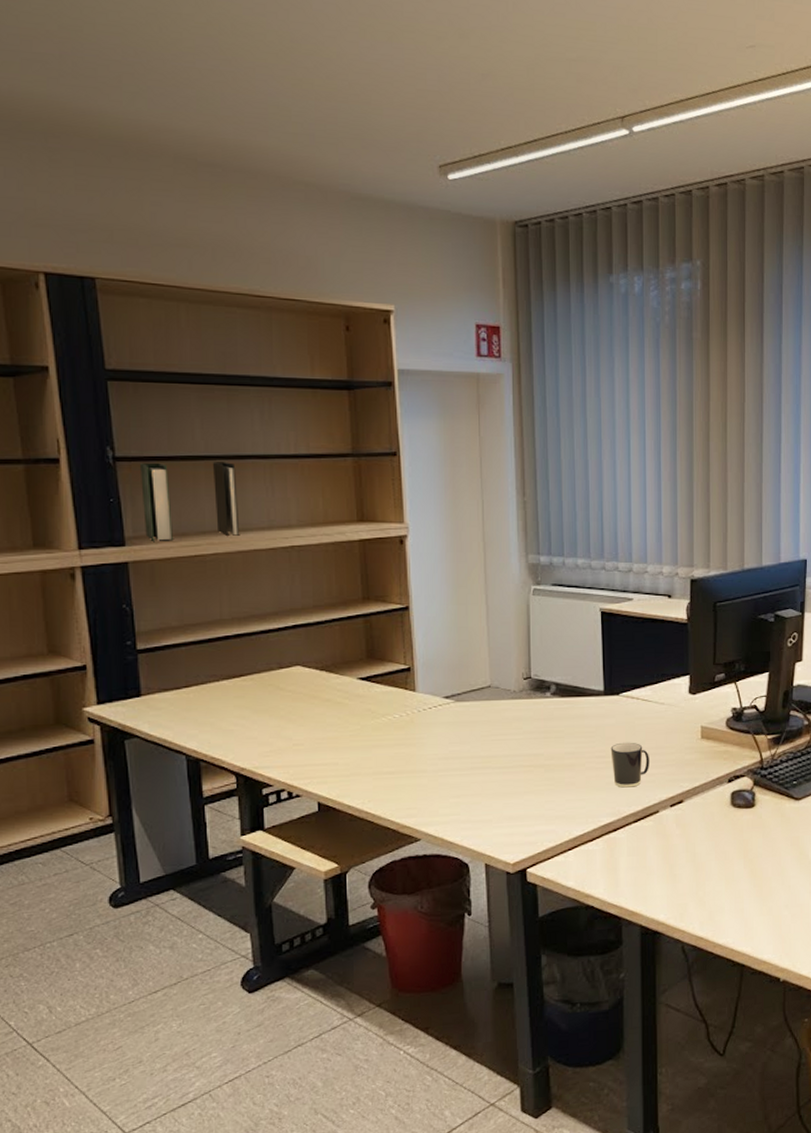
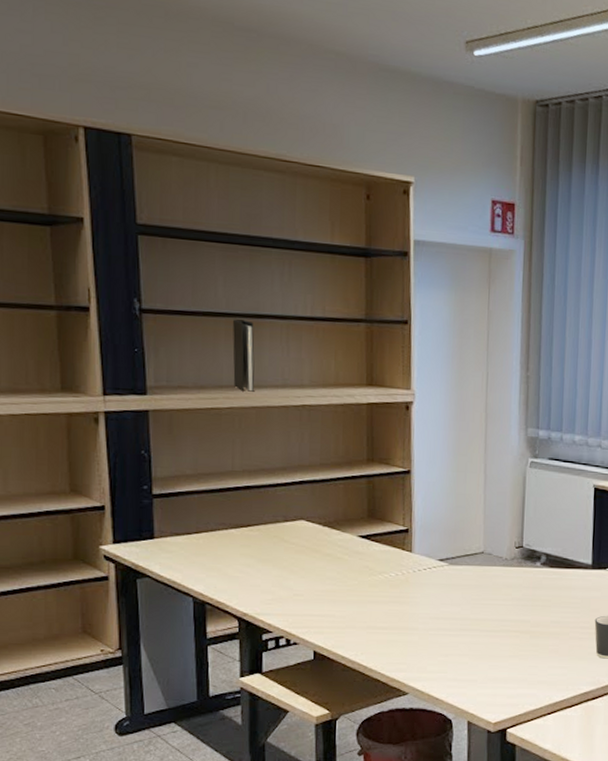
binder: present [139,463,173,541] -> none [164,316,192,393]

